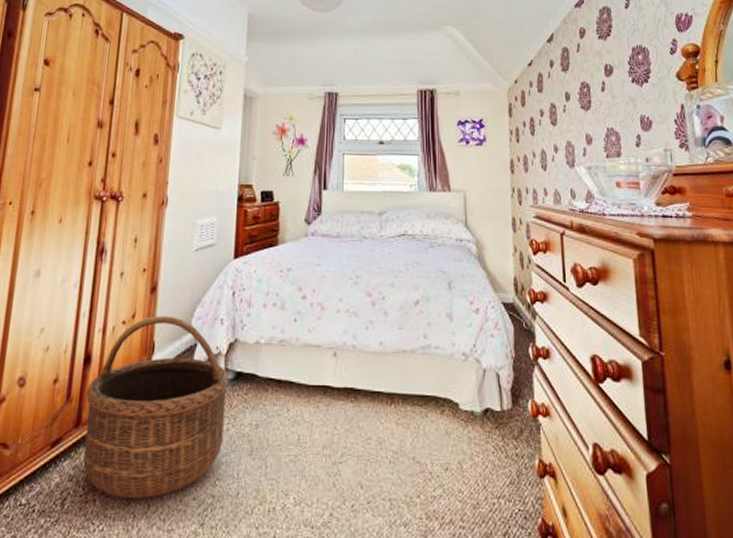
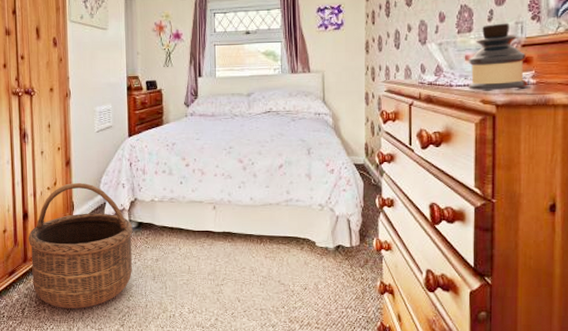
ink bottle: none [620,149,684,223] -> present [468,23,528,91]

